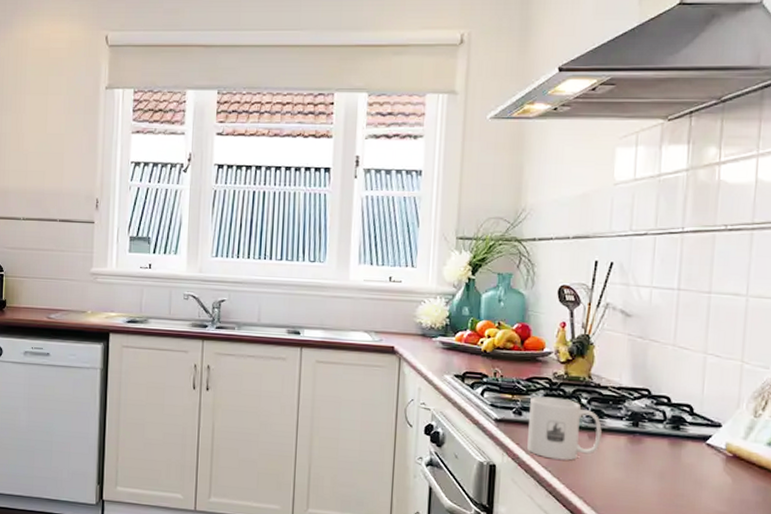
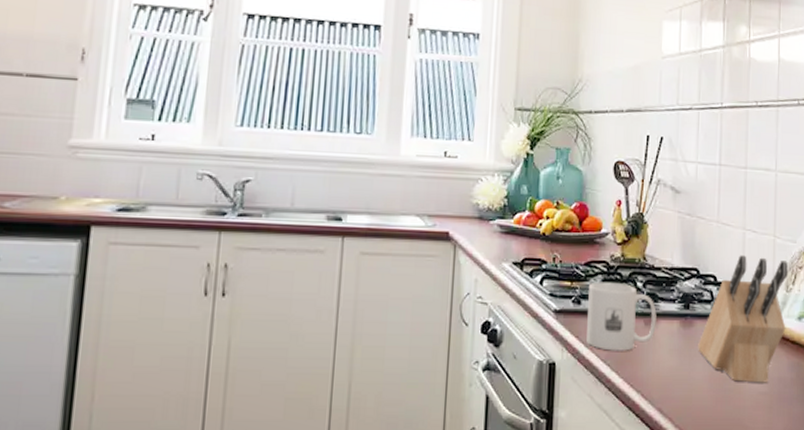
knife block: none [647,379,757,504] -> present [698,255,788,383]

